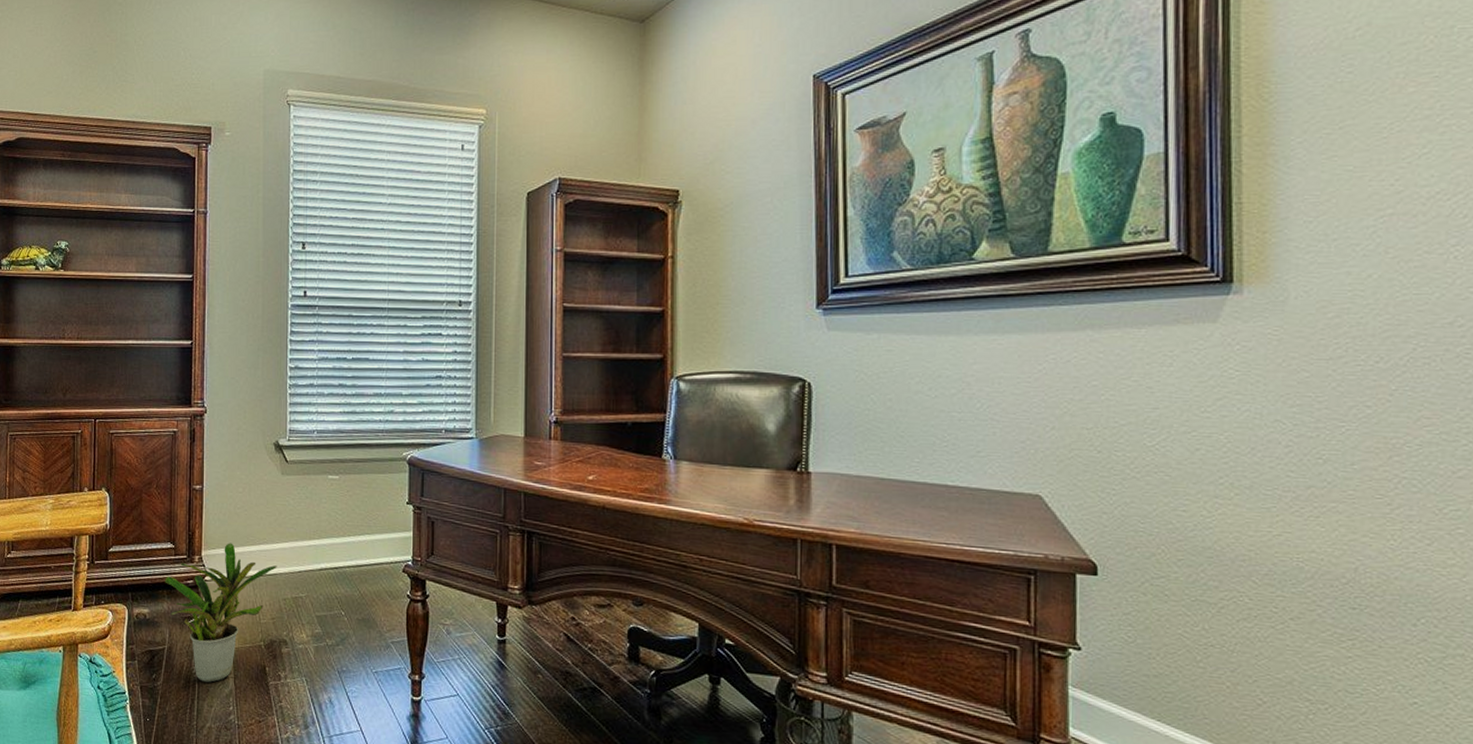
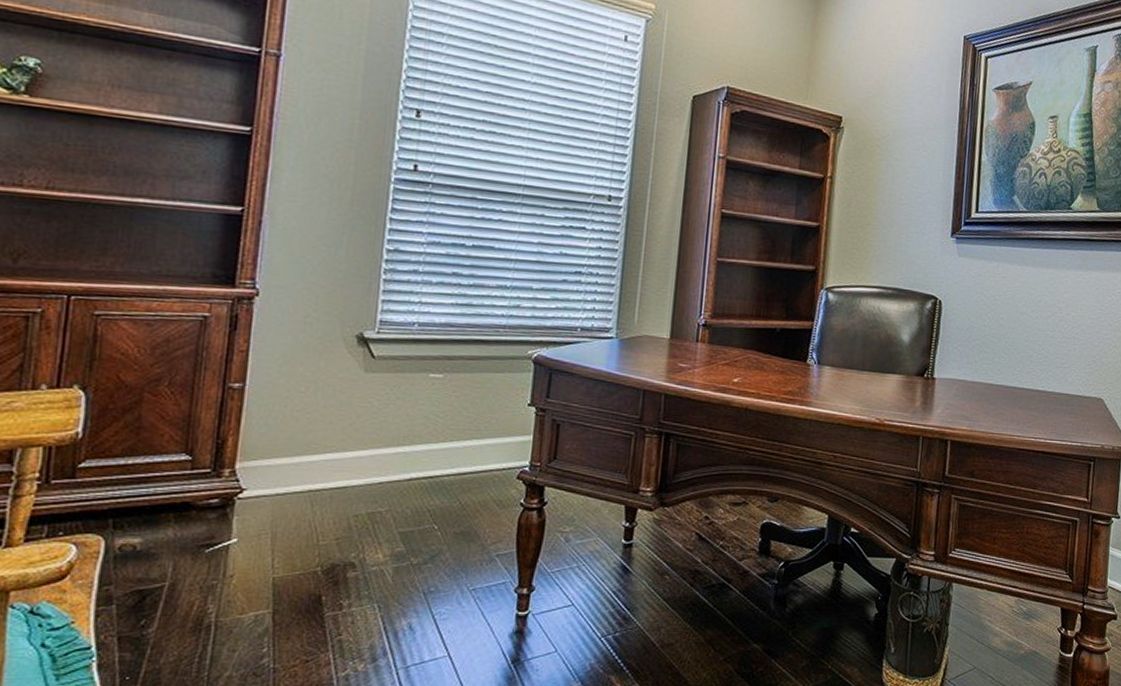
potted plant: present [165,543,277,683] -> none [172,452,349,622]

